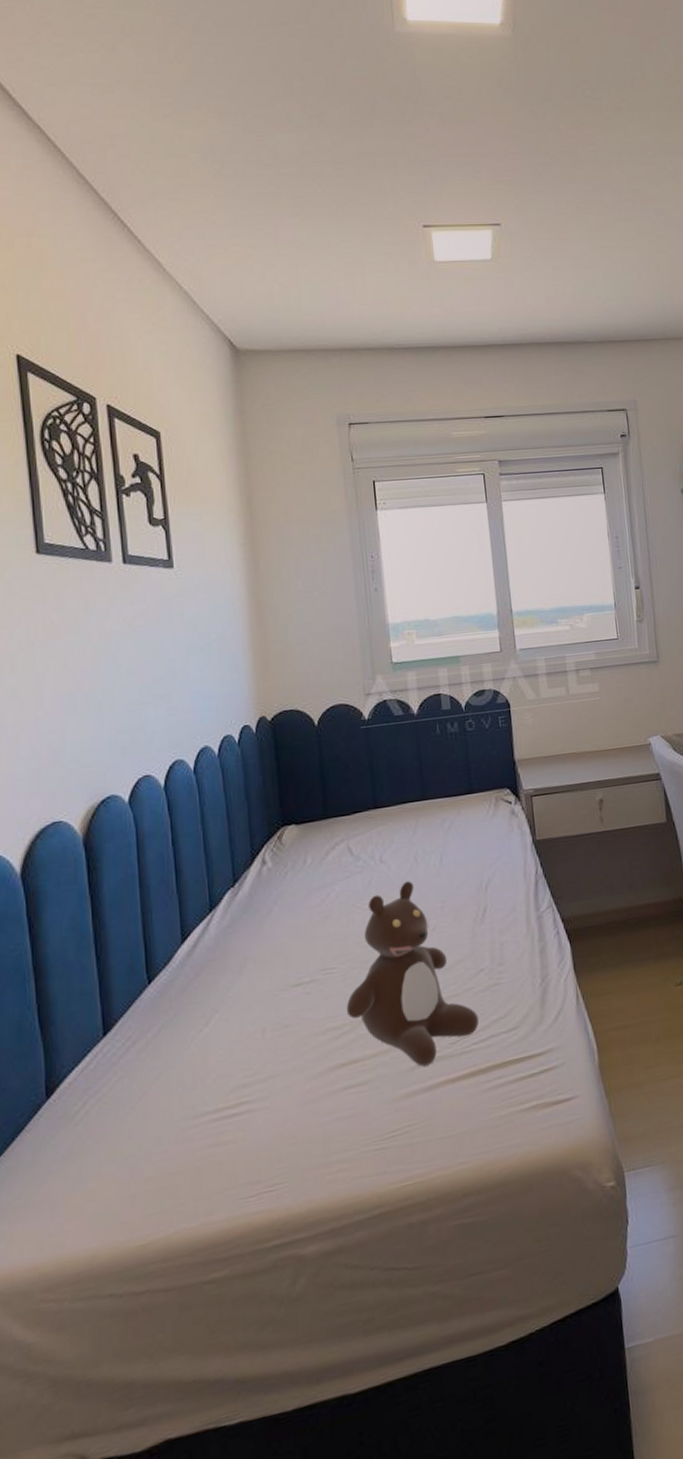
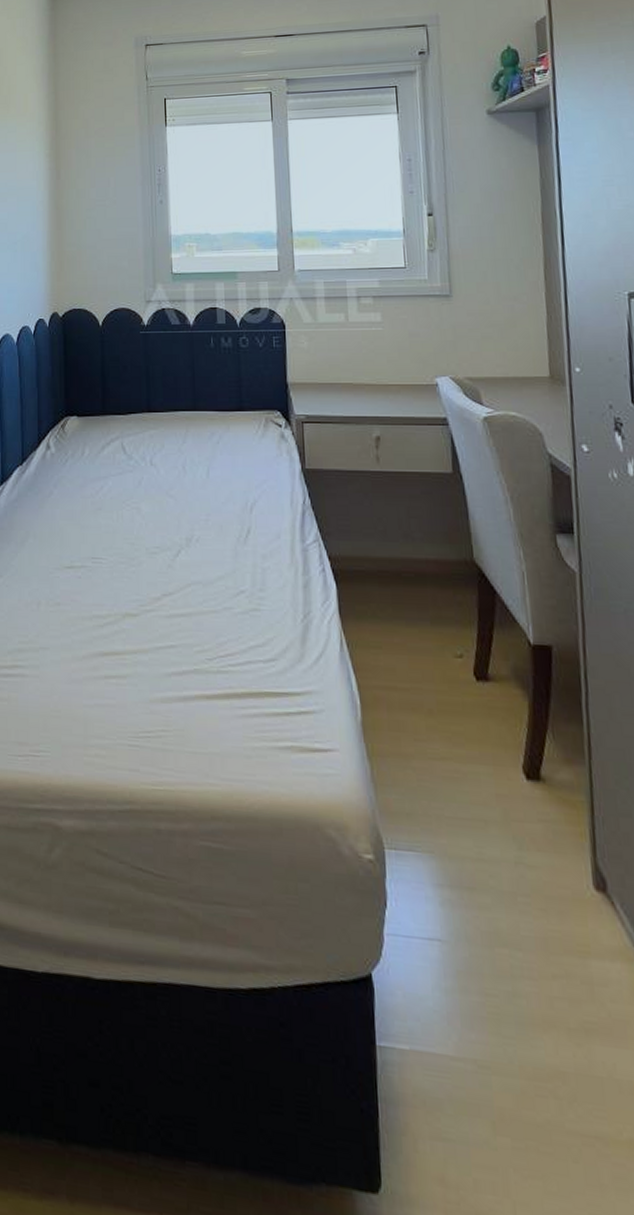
stuffed animal: present [346,881,480,1067] -> none [111,488,237,675]

